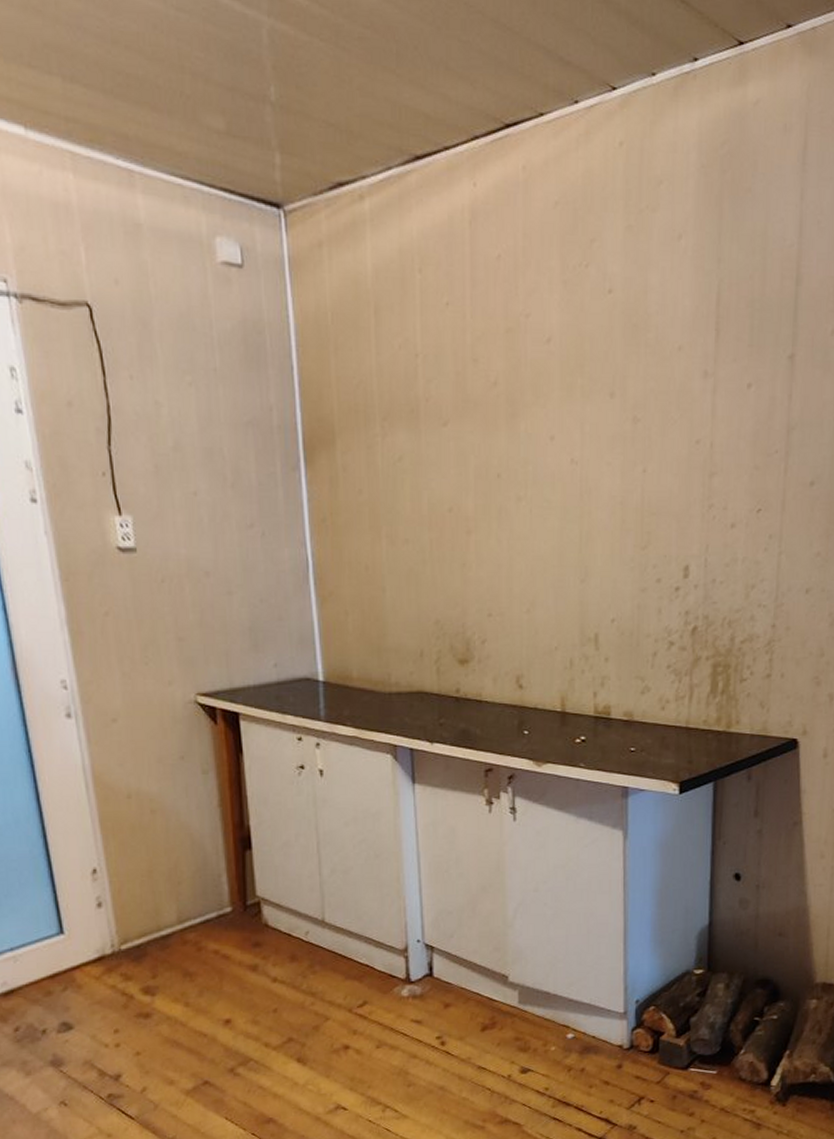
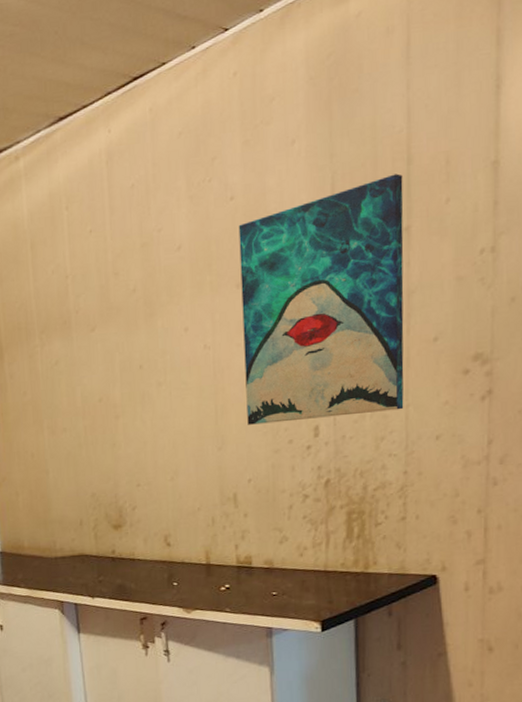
wall art: none [614,293,790,558] -> present [238,173,404,425]

